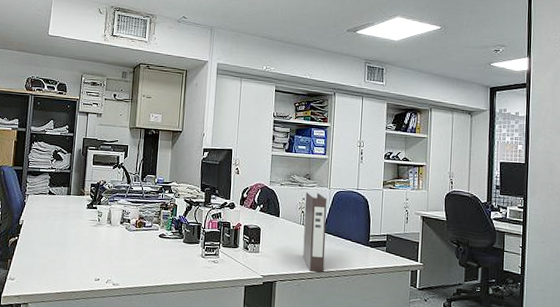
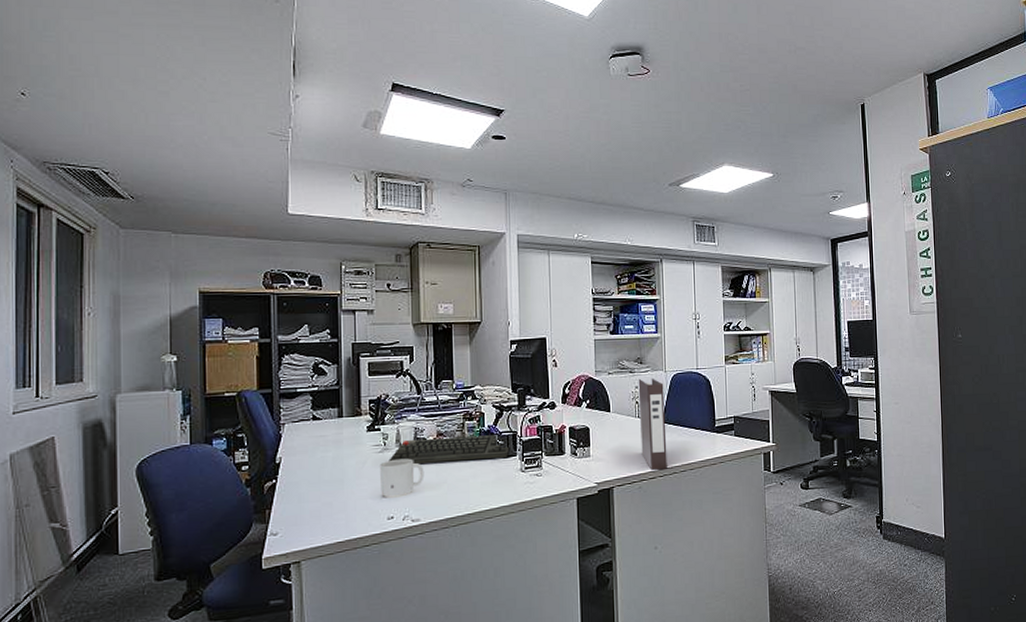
mug: none [92,233,127,264] -> present [380,458,425,498]
computer keyboard: none [100,219,196,244] -> present [389,435,511,464]

